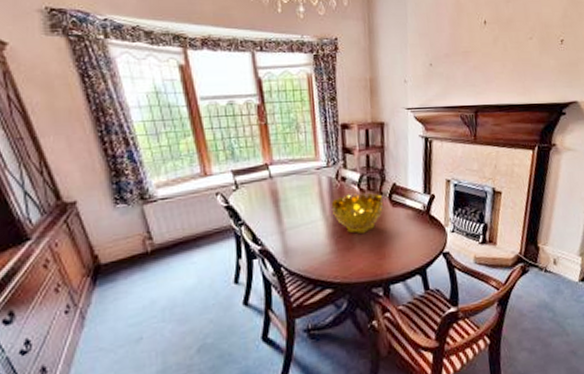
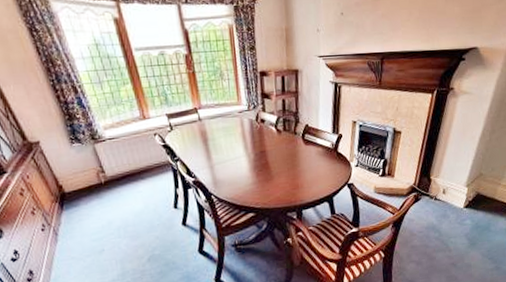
decorative bowl: present [331,193,384,234] -> none [252,133,298,168]

